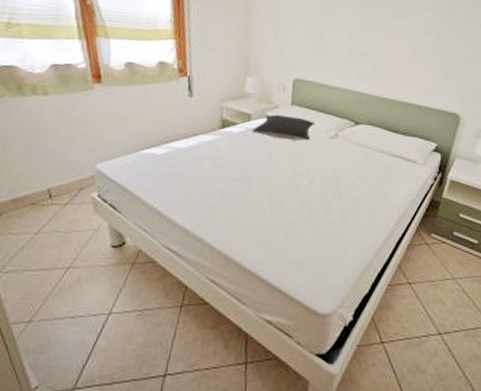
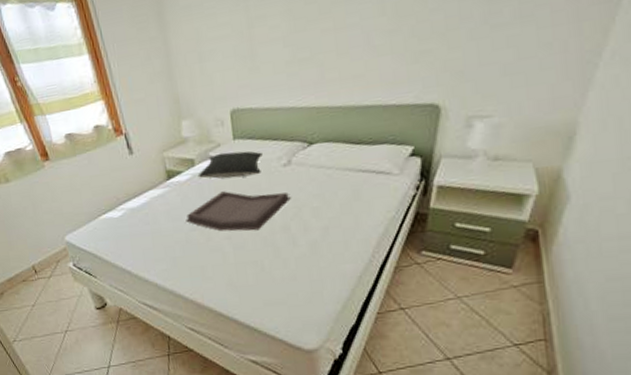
serving tray: none [230,149,333,192] -> present [186,191,292,232]

